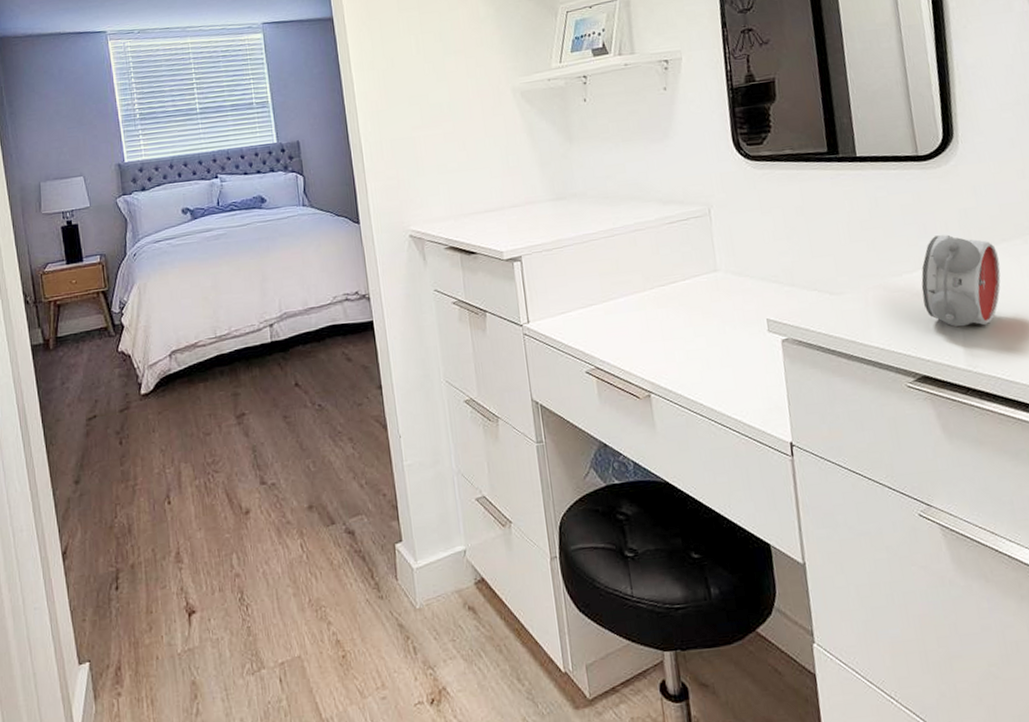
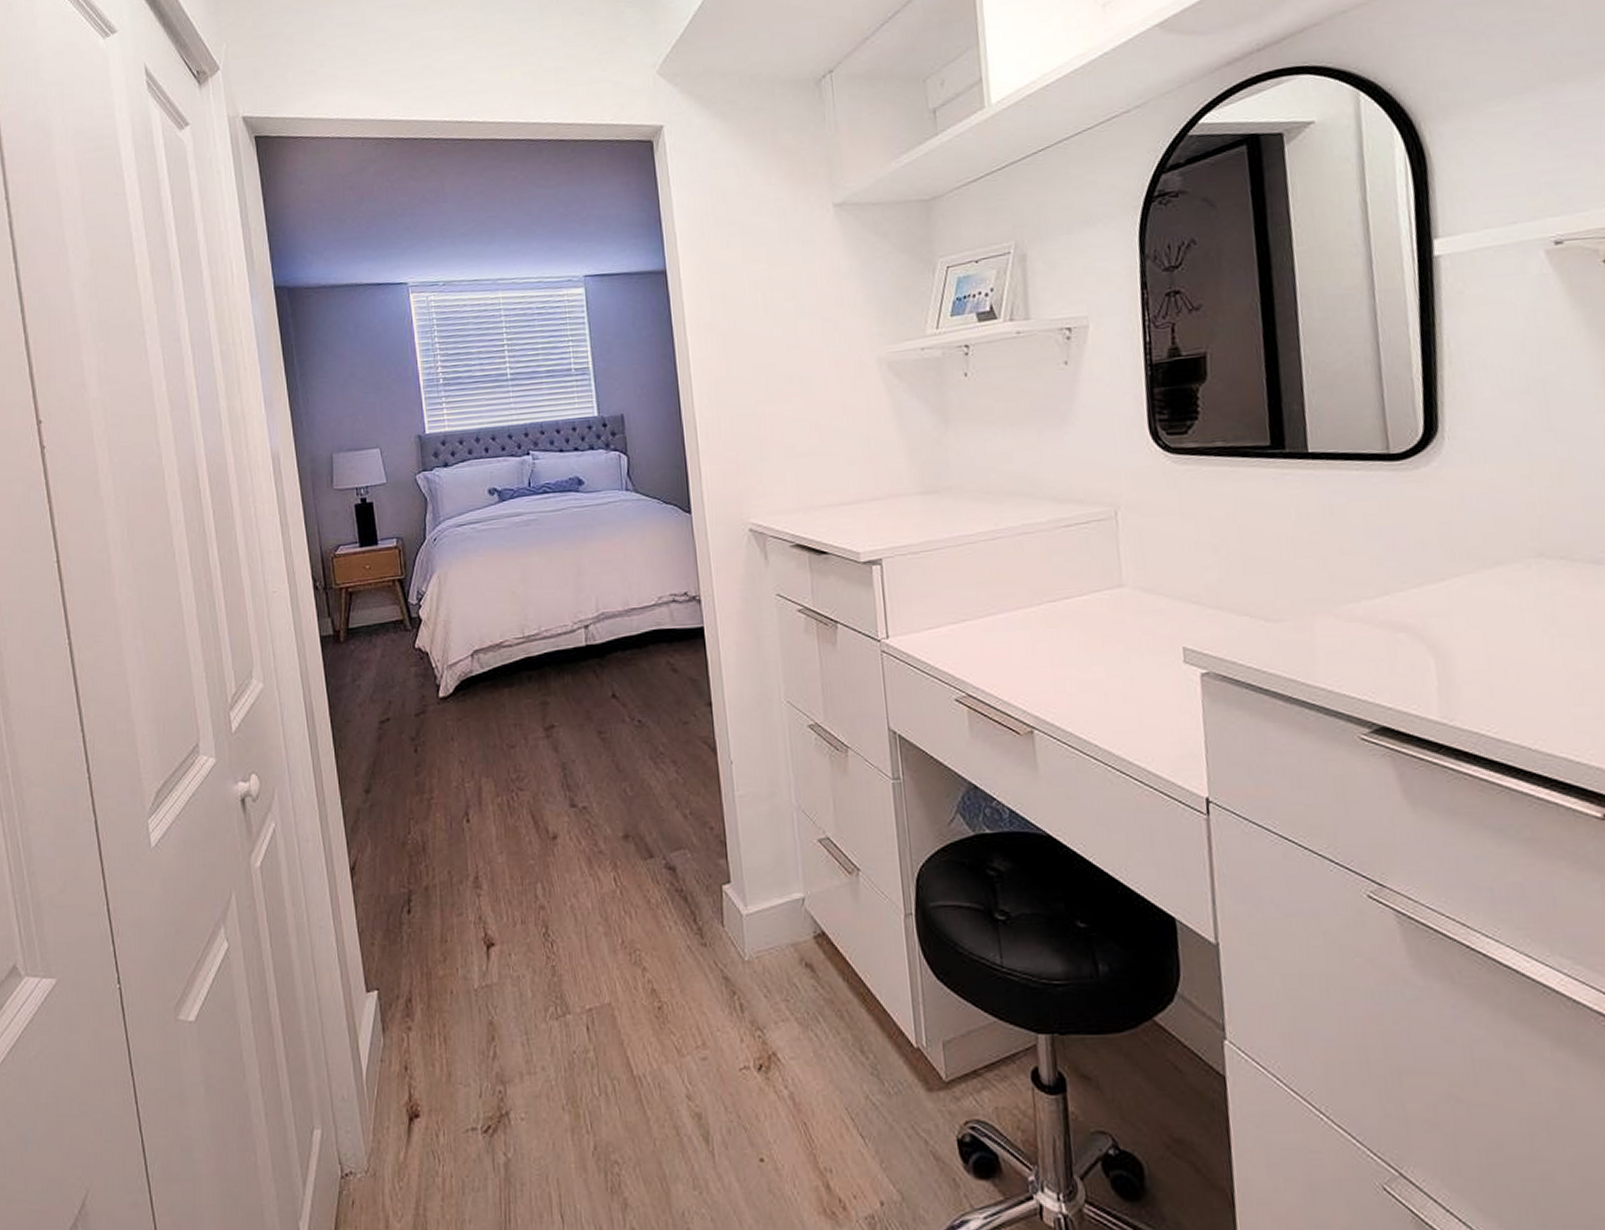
alarm clock: present [921,234,1001,327] -> none [1385,553,1492,669]

